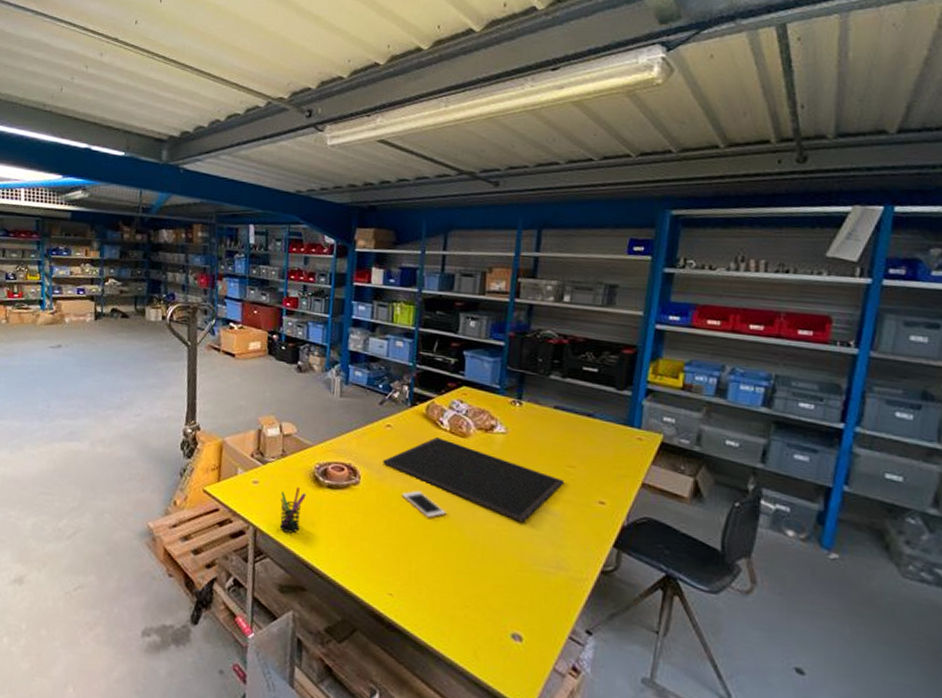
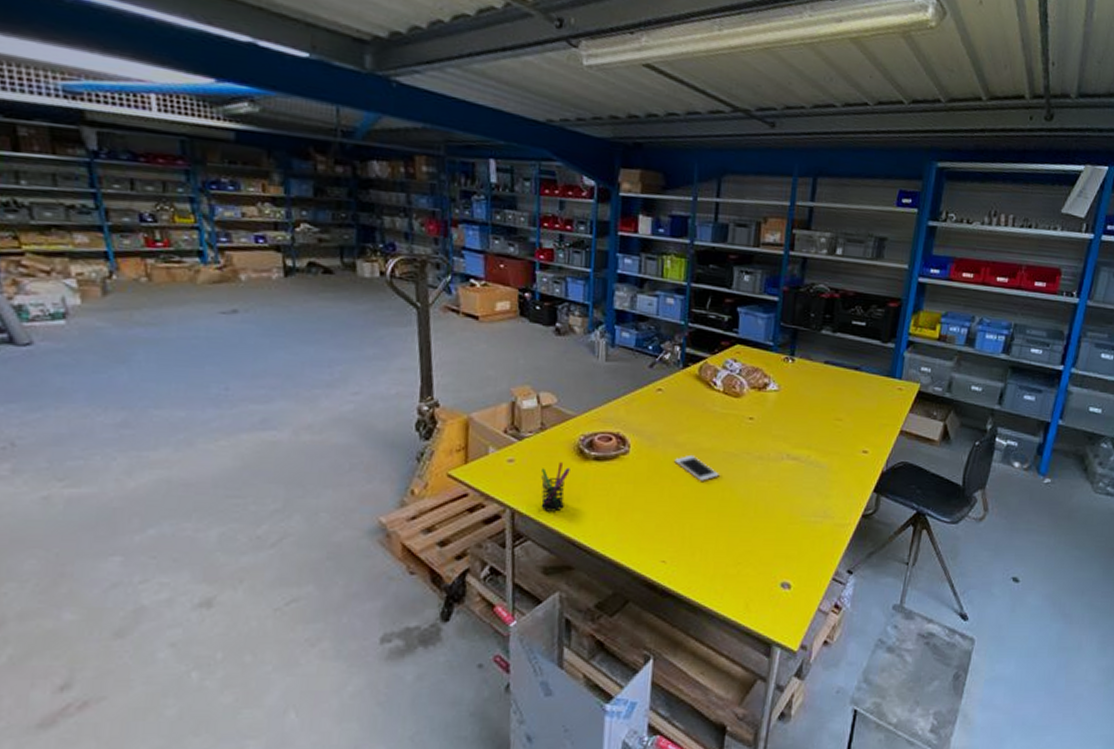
monitor: present [383,437,565,523] -> none [654,399,833,477]

